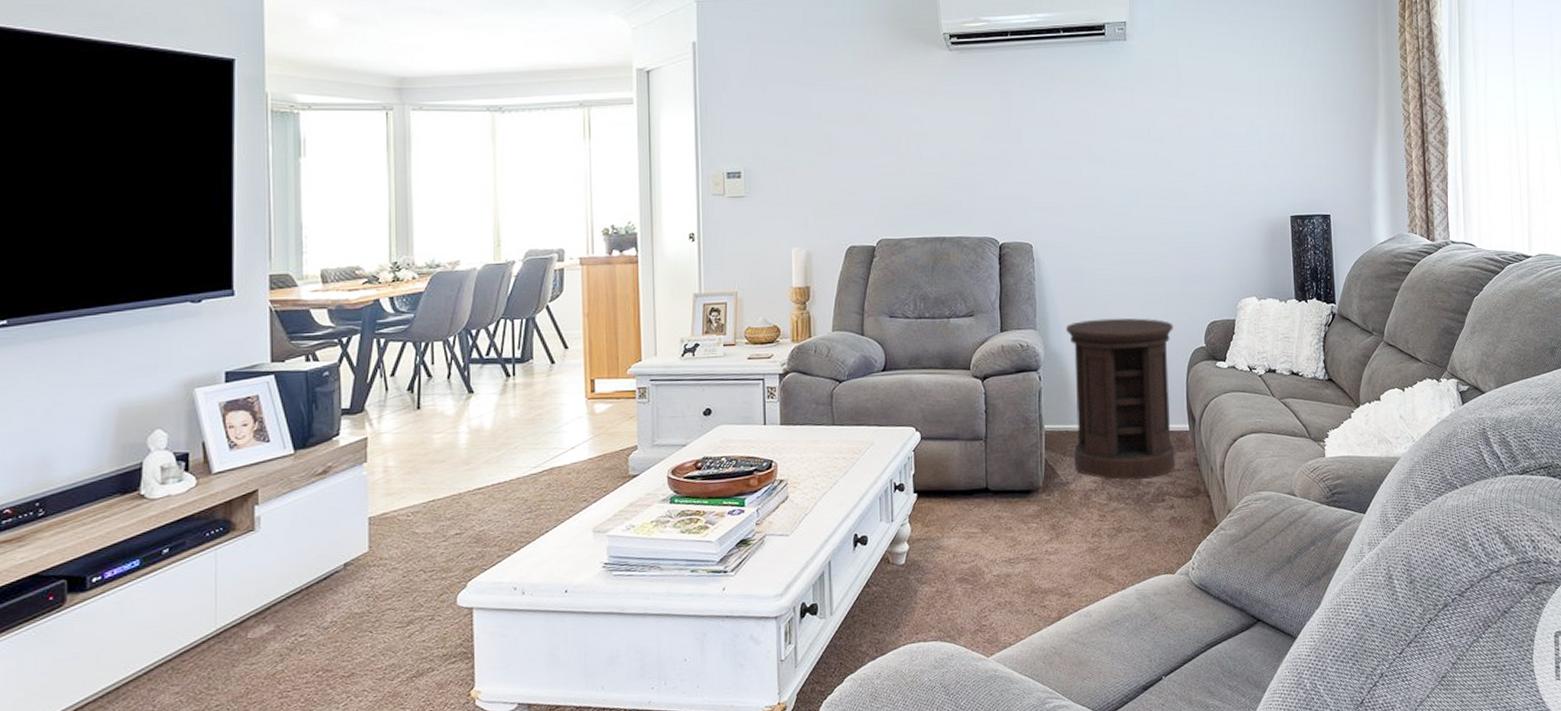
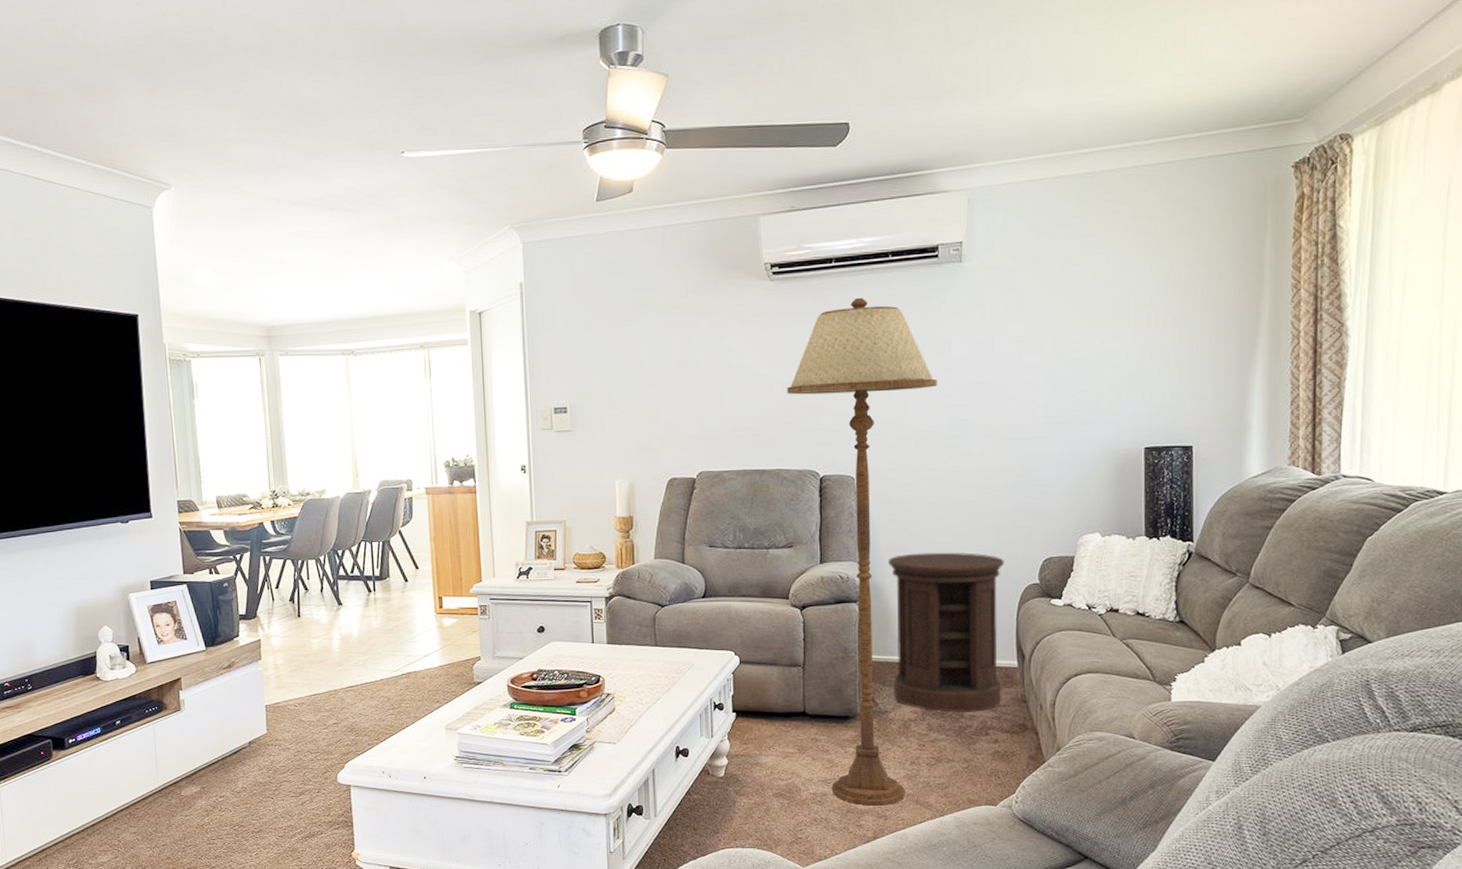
floor lamp: none [966,69,1107,584] -> present [787,297,937,806]

